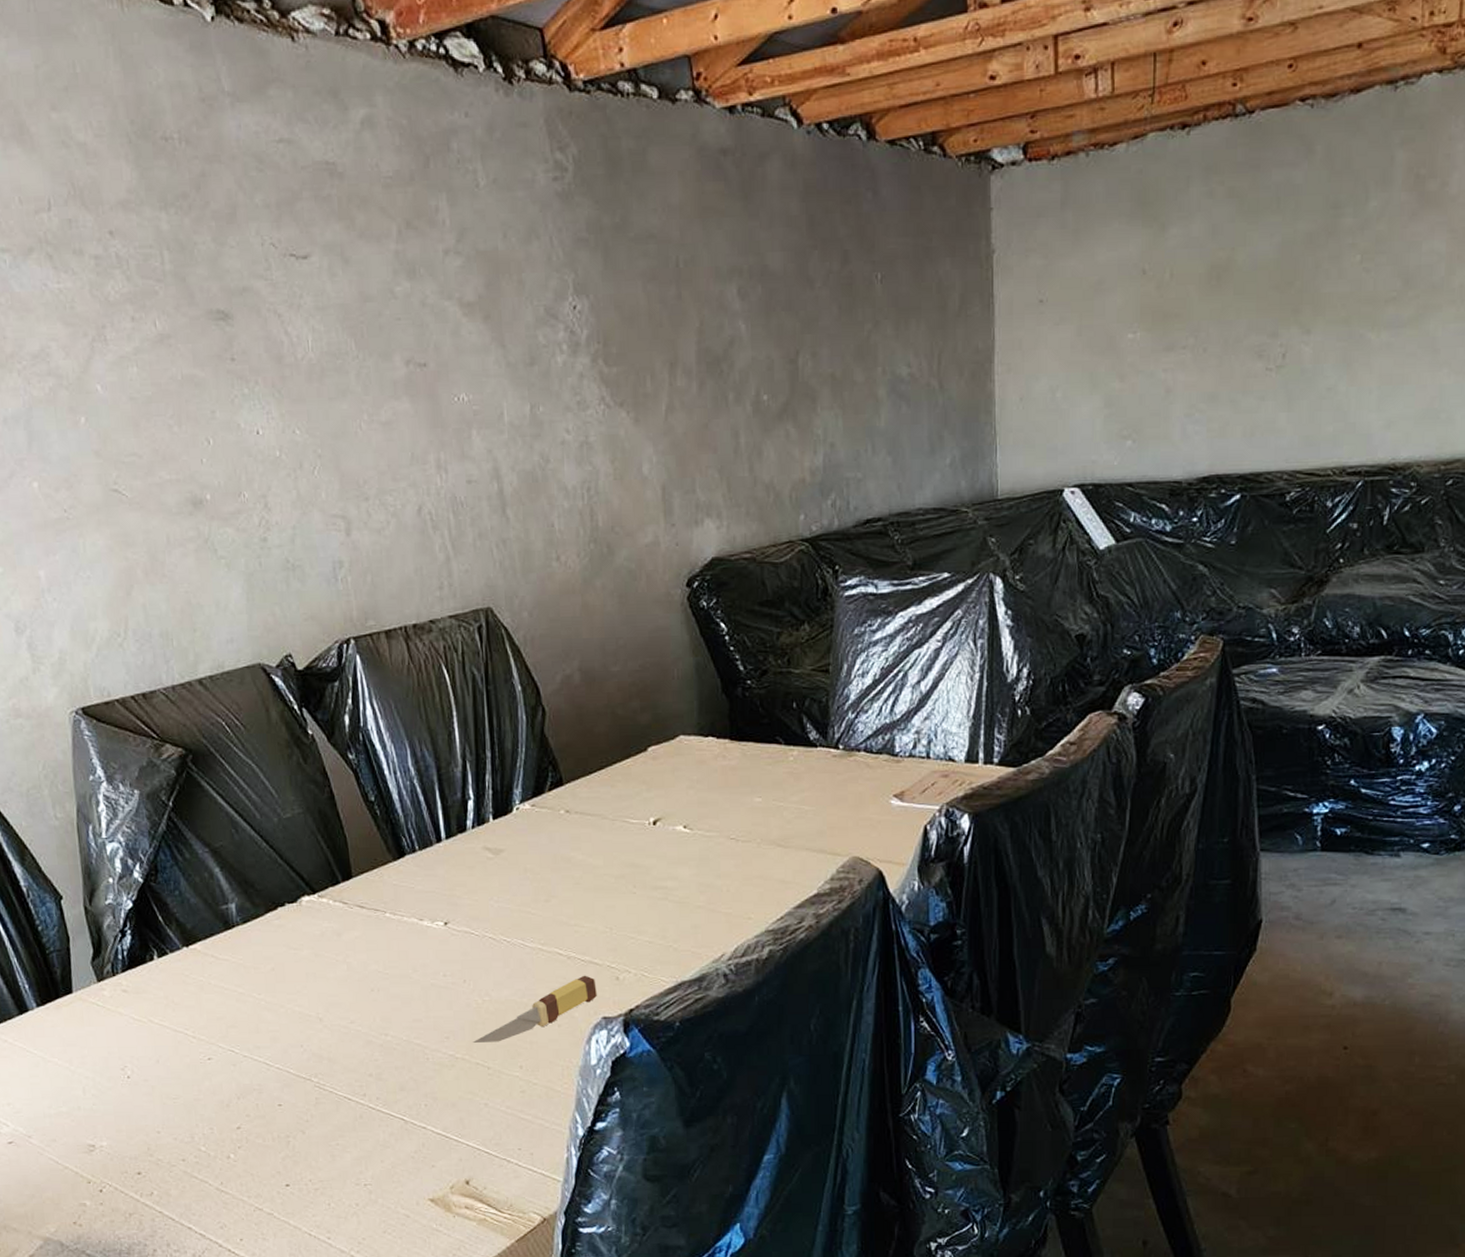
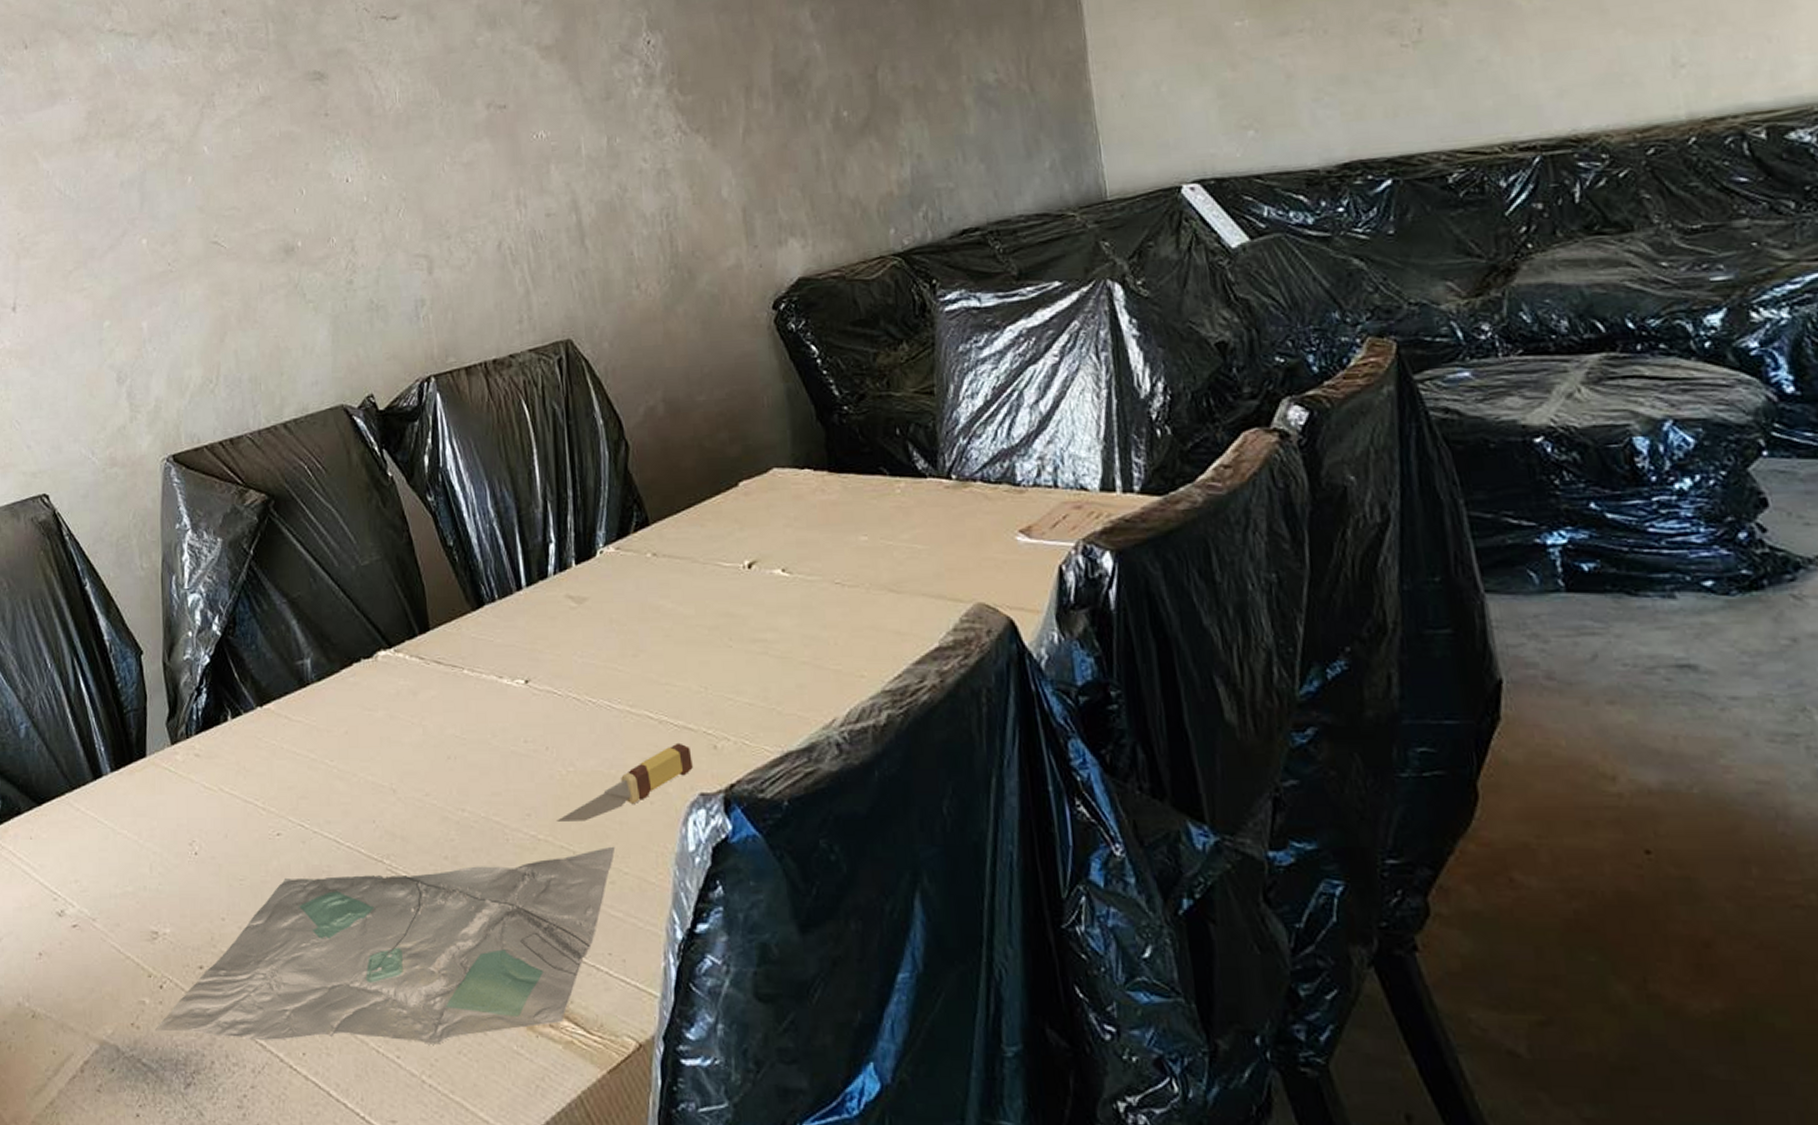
plastic bag: none [97,1062,526,1231] -> present [155,846,616,1045]

